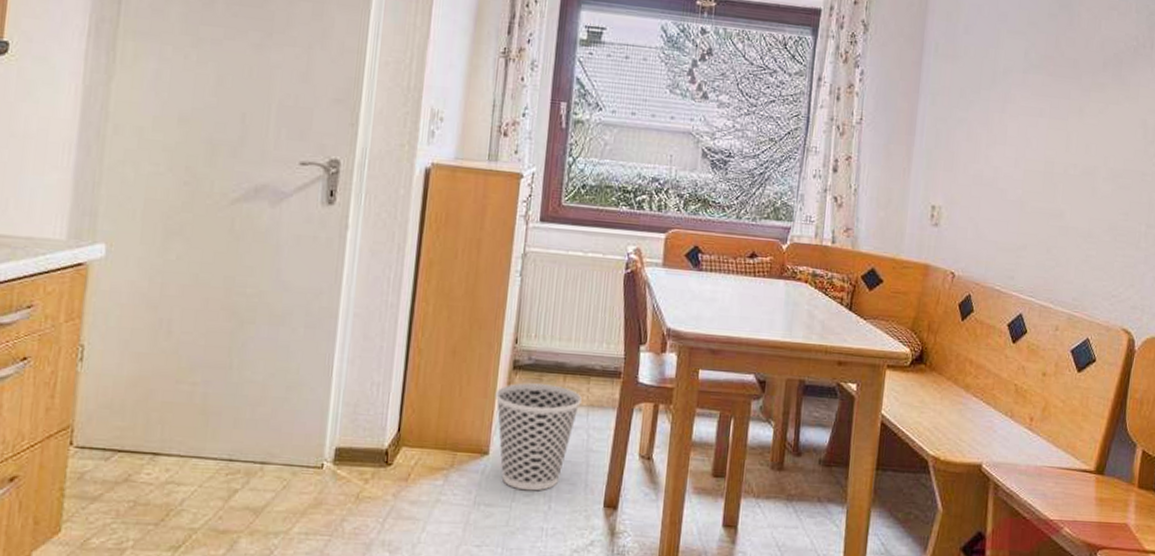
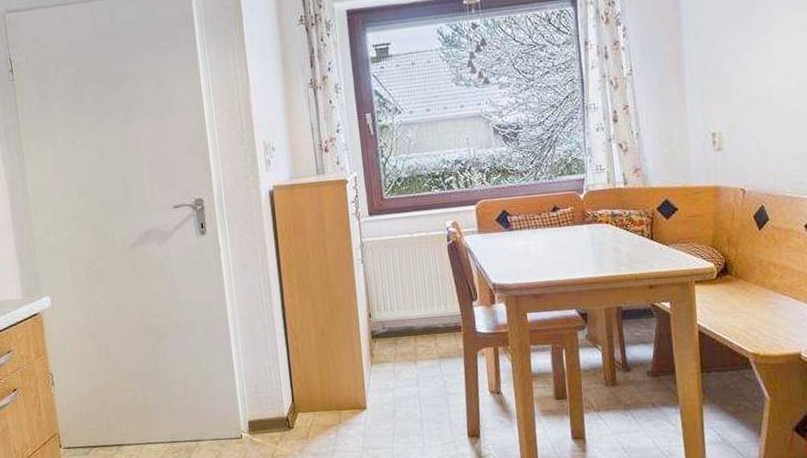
wastebasket: present [495,383,582,491] -> none [362,345,433,433]

